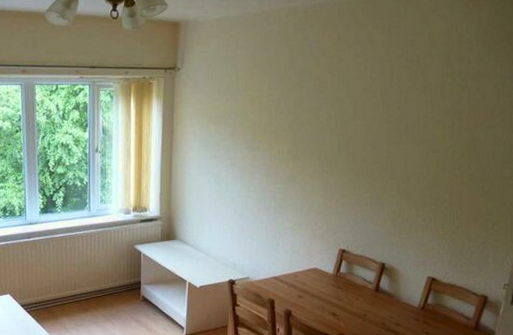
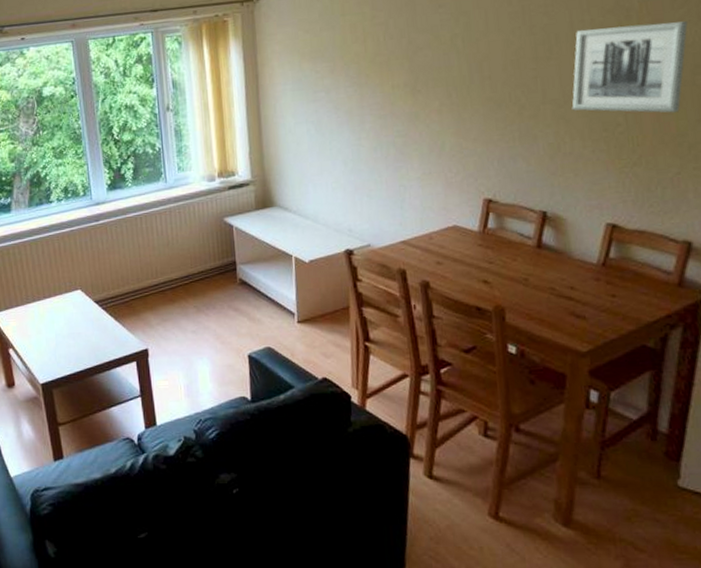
wall art: none [412,124,502,196] -> present [571,21,688,113]

